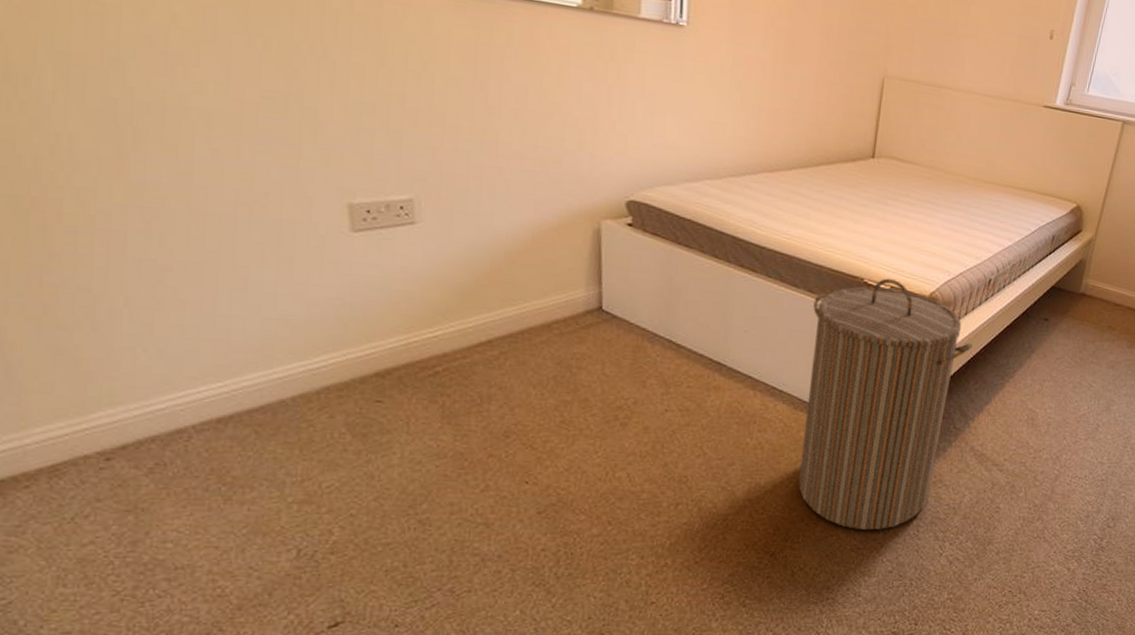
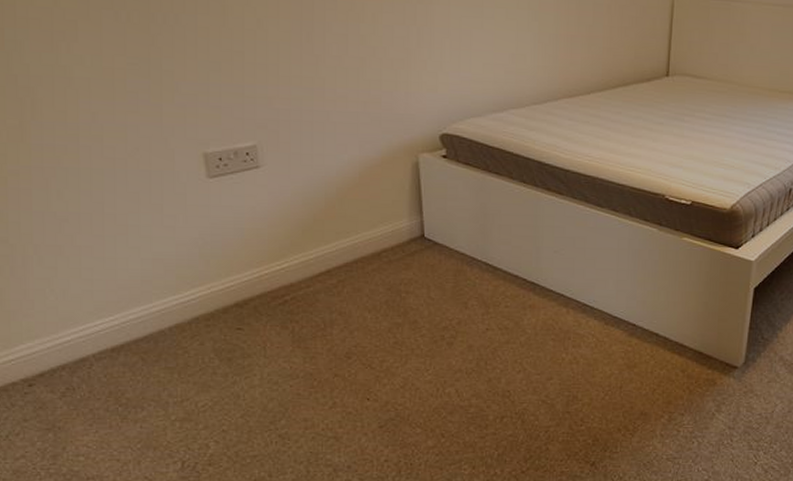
laundry hamper: present [798,278,973,530] -> none [613,193,776,439]

